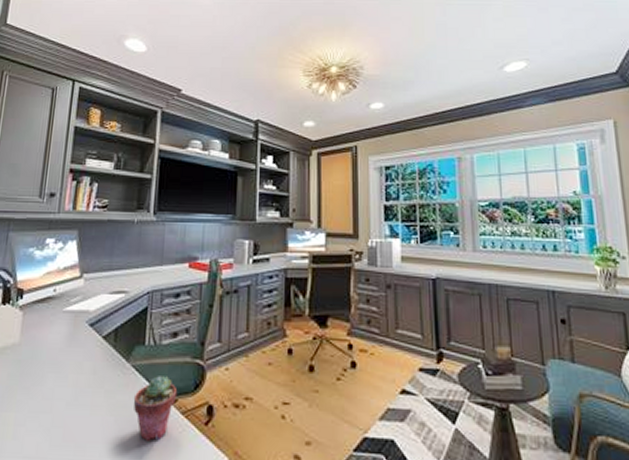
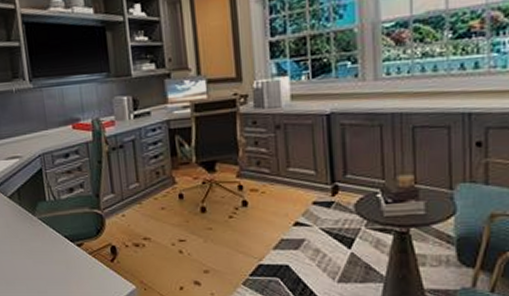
potted succulent: present [133,376,178,441] -> none [45,225,83,276]

